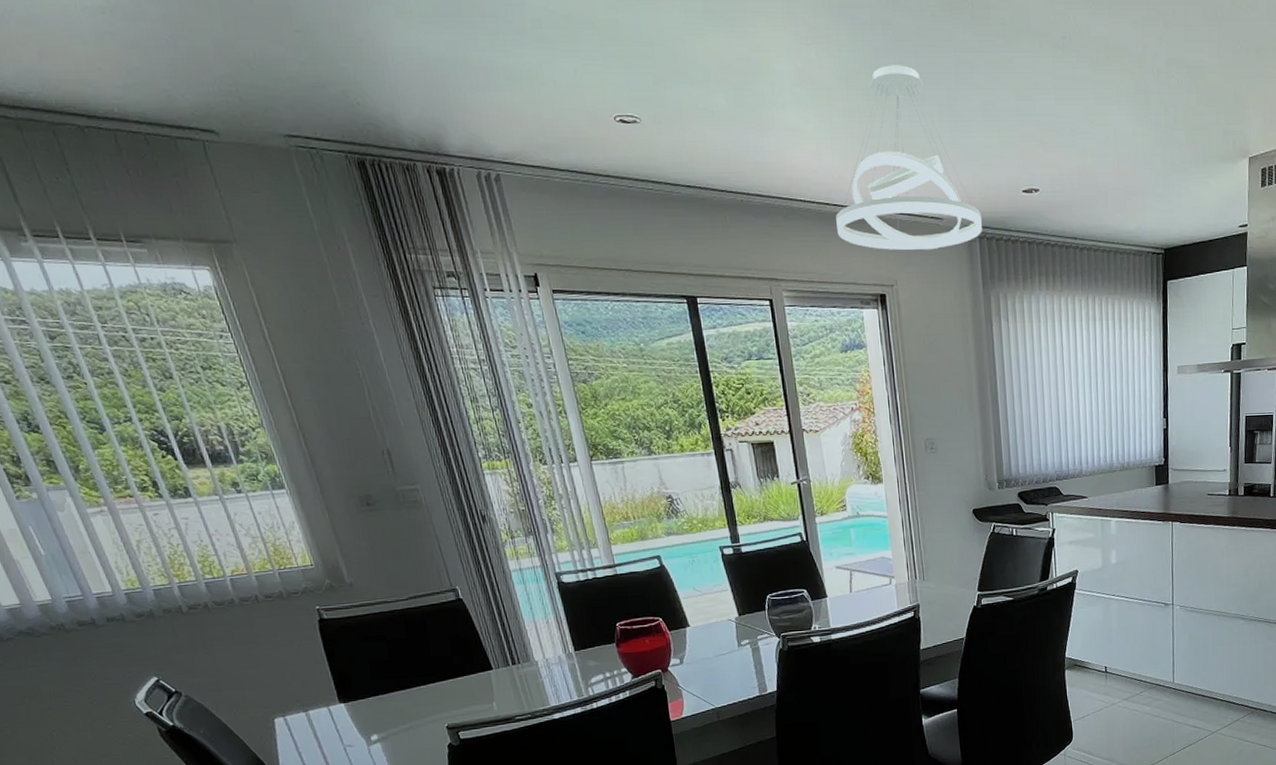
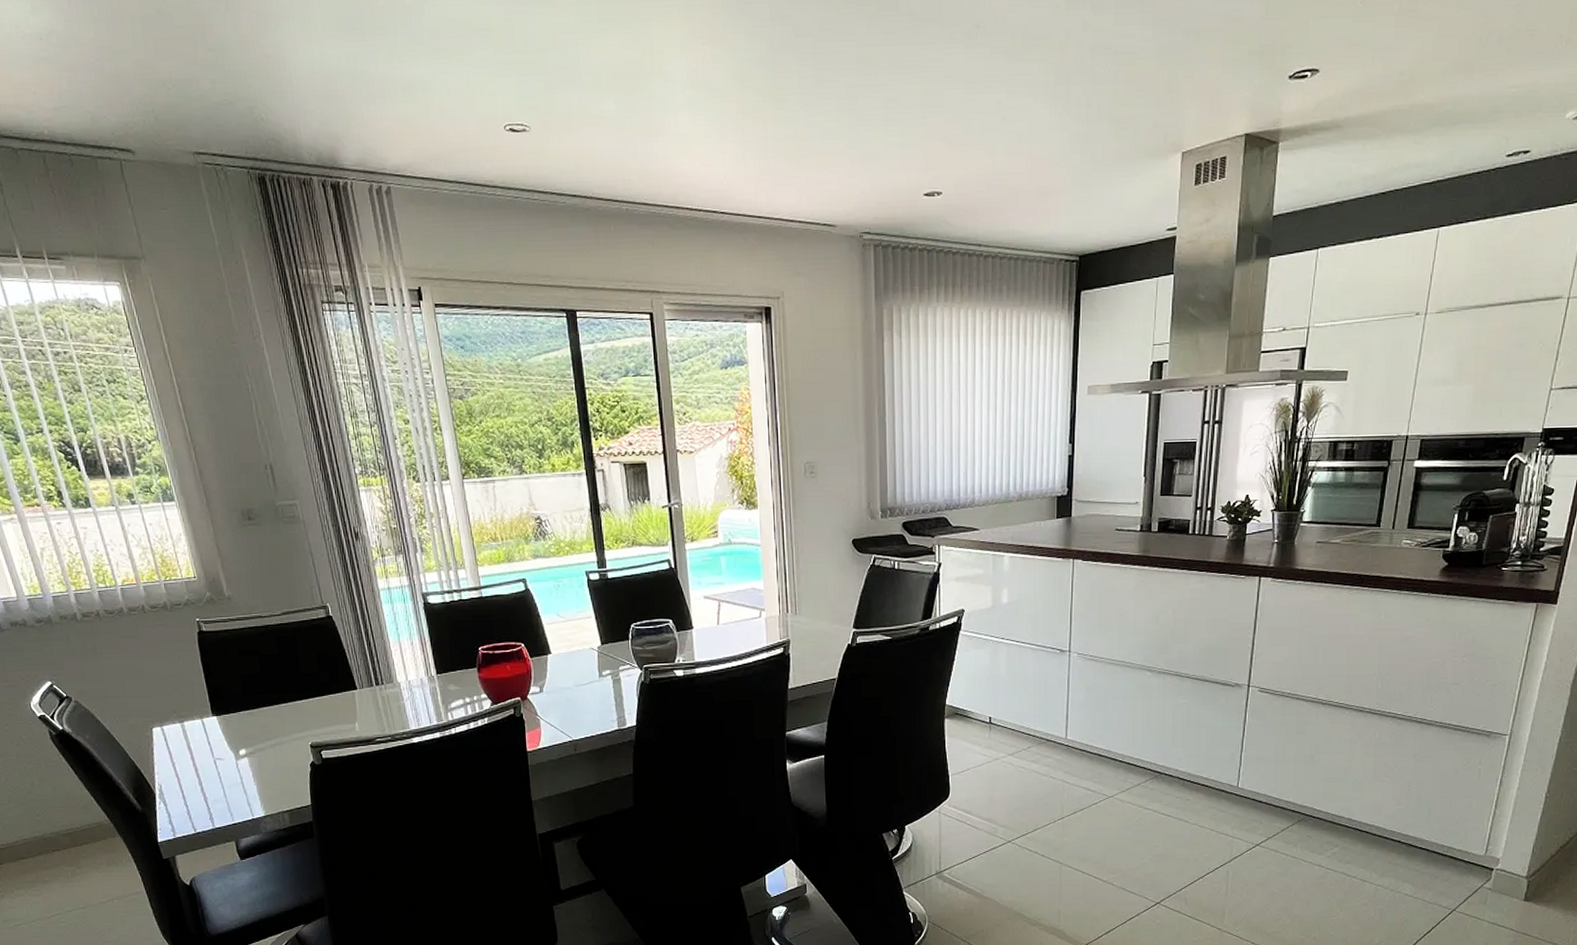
pendant light: present [836,65,982,251] -> none [723,62,878,260]

